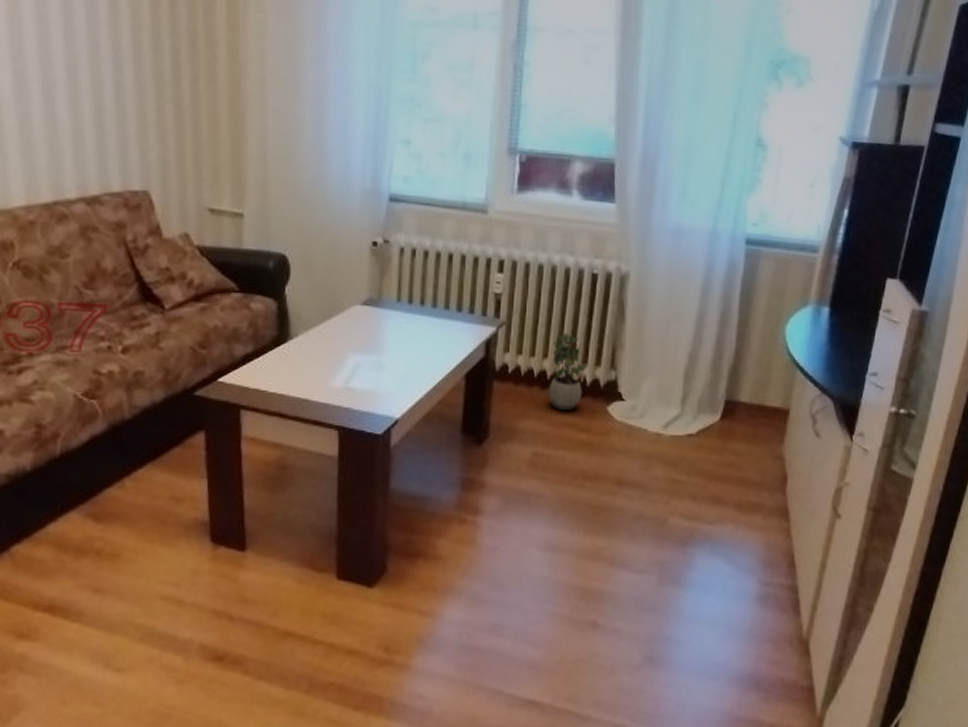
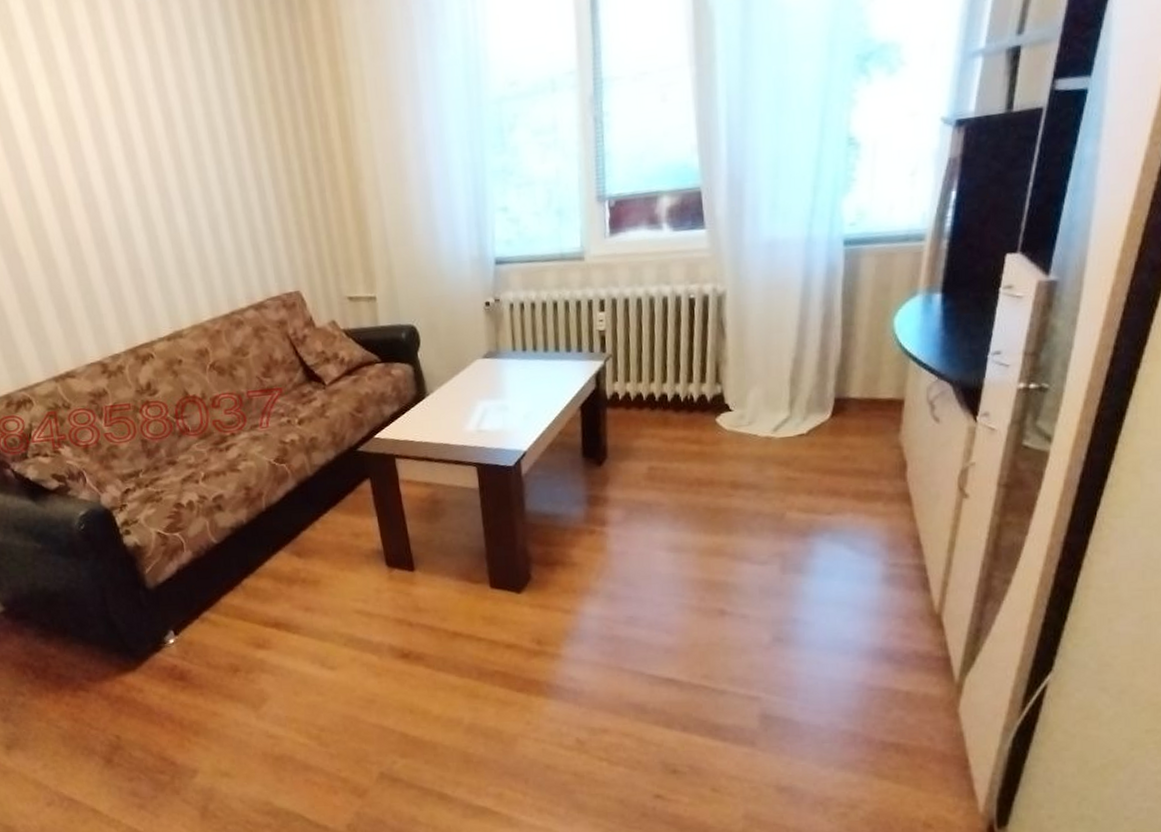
potted plant: present [548,333,588,410] -> none [658,356,694,427]

